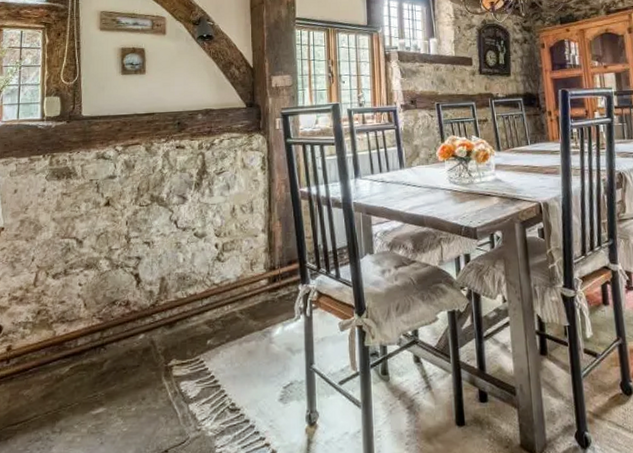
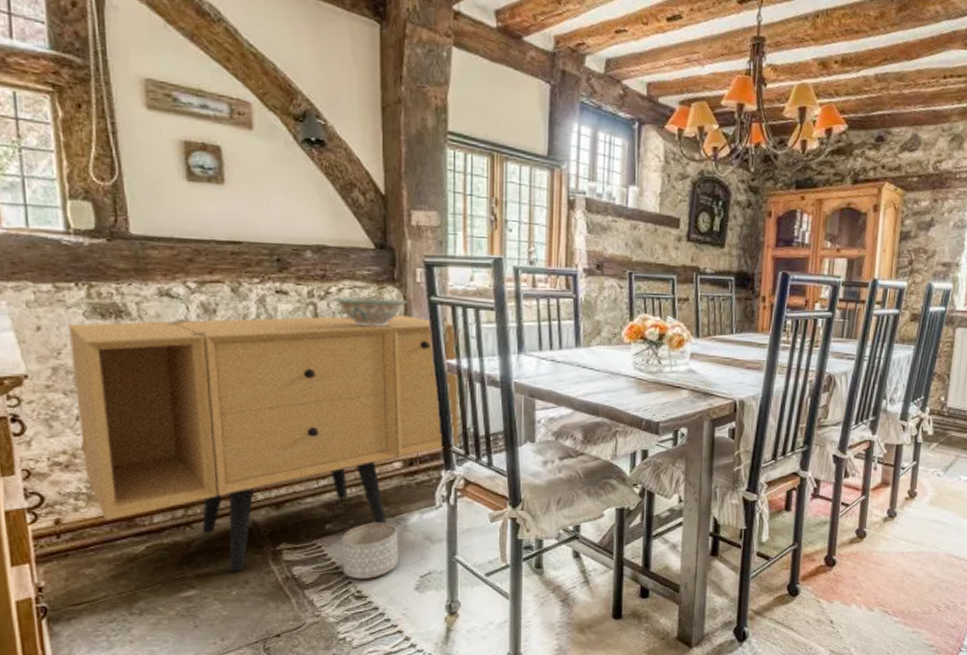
sideboard: none [33,155,311,388] -> present [69,314,458,571]
decorative bowl: none [217,143,270,168] -> present [334,296,407,327]
planter: none [219,336,266,392] -> present [341,523,399,579]

